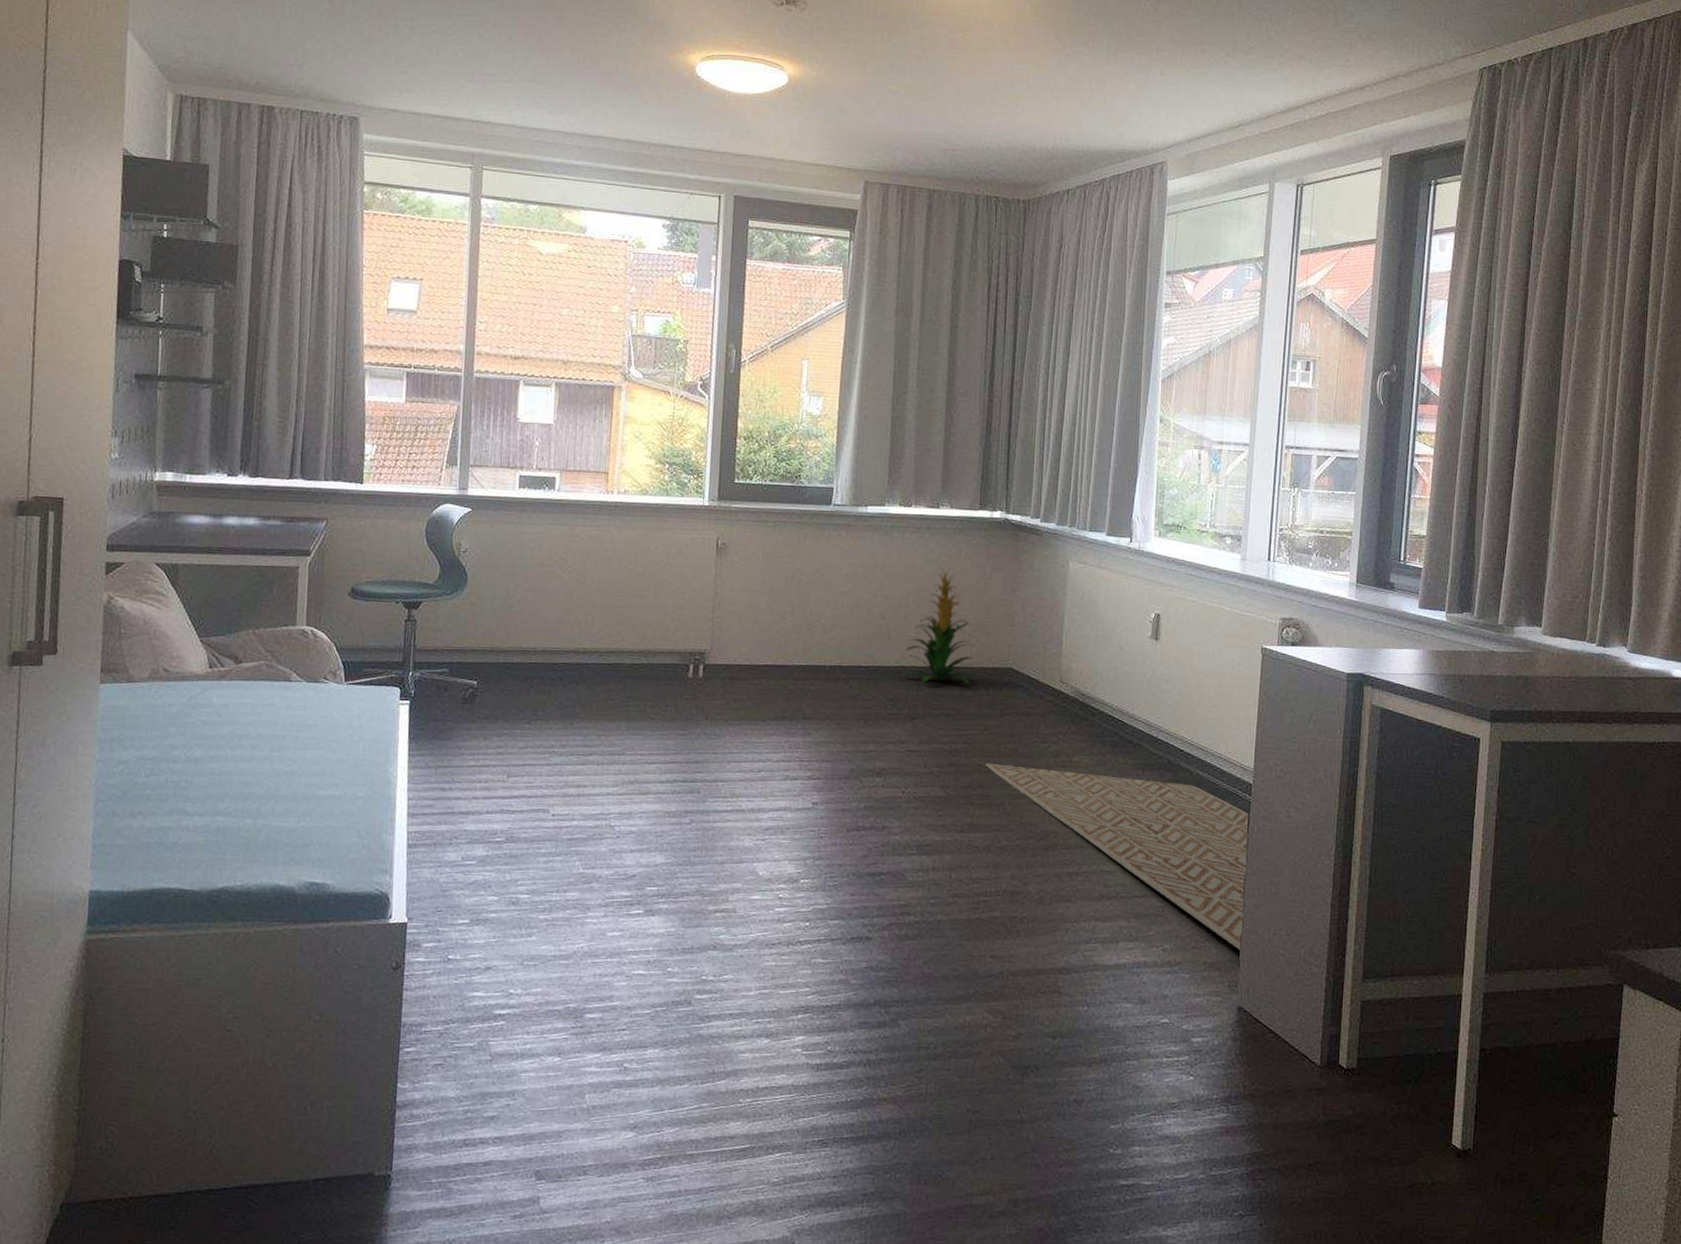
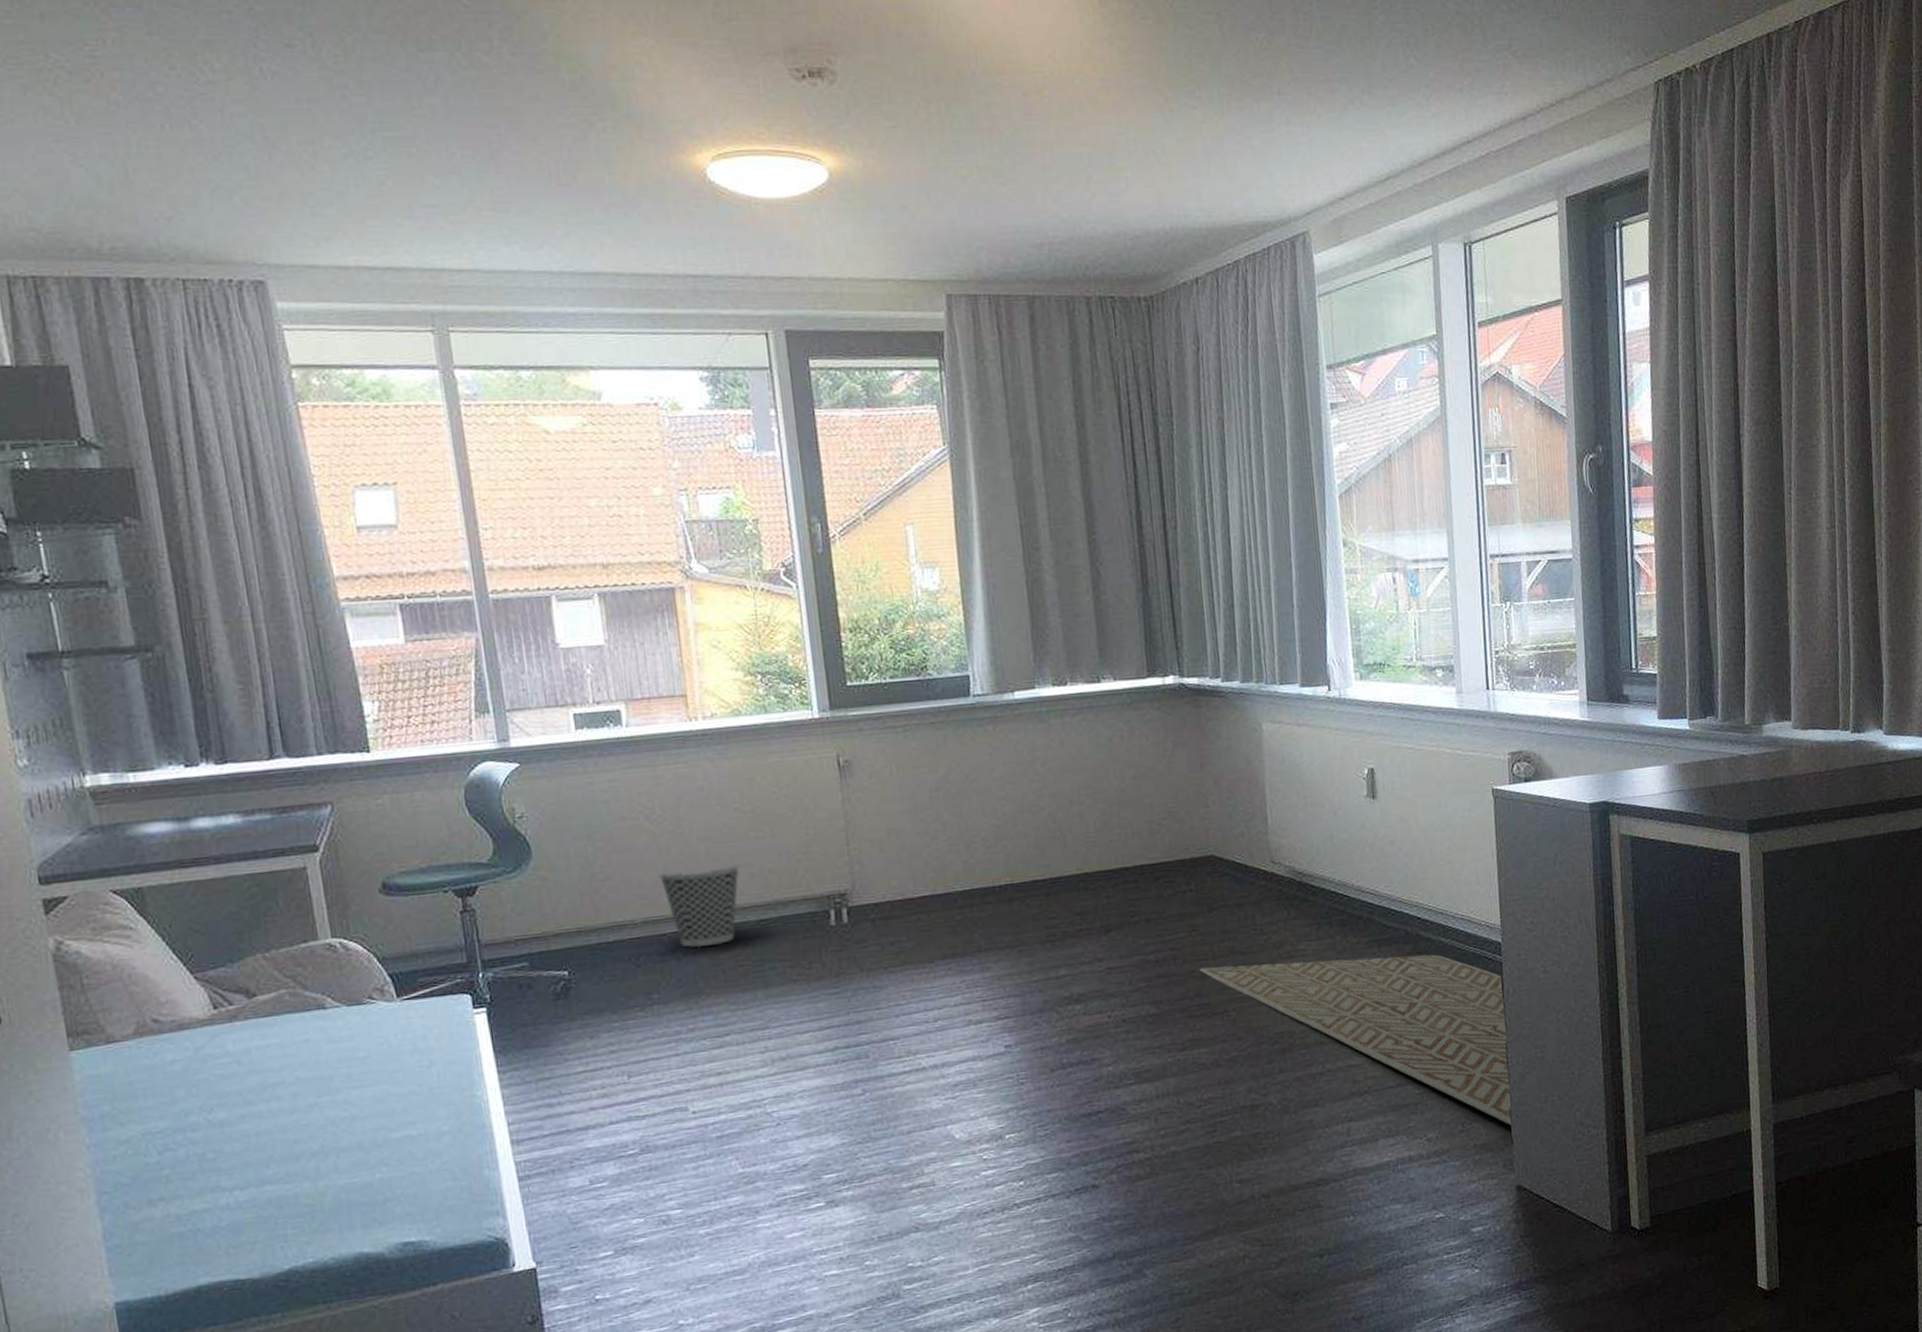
wastebasket: none [560,611,626,679] -> present [658,861,740,948]
indoor plant: present [901,567,976,684] -> none [1085,750,1174,888]

